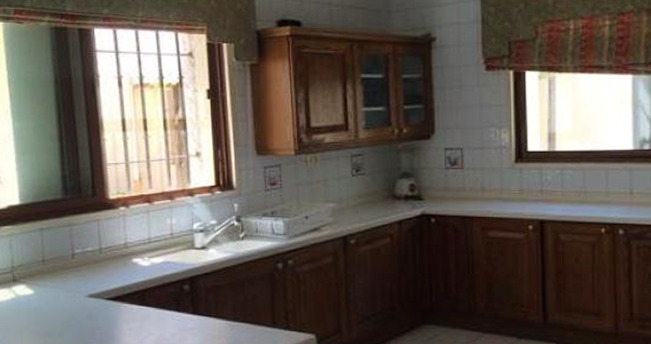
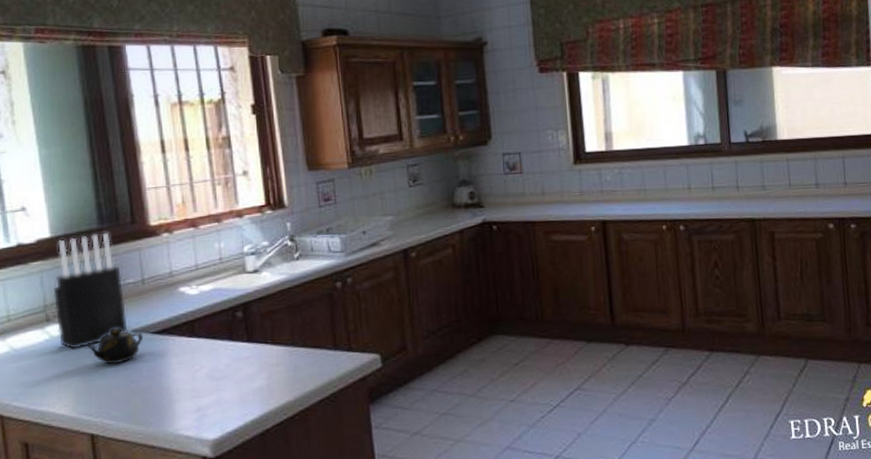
knife block: none [20,204,86,309] -> present [53,234,129,350]
teapot: none [48,292,98,326] -> present [87,328,143,364]

